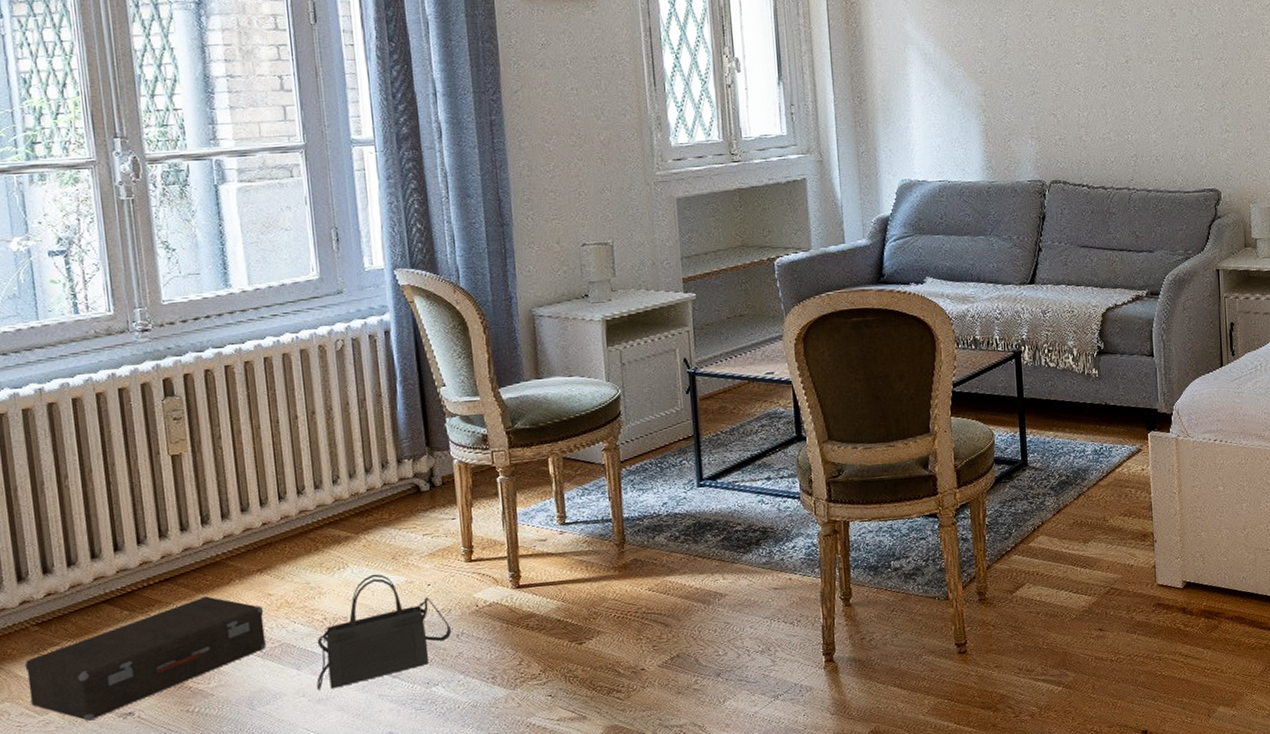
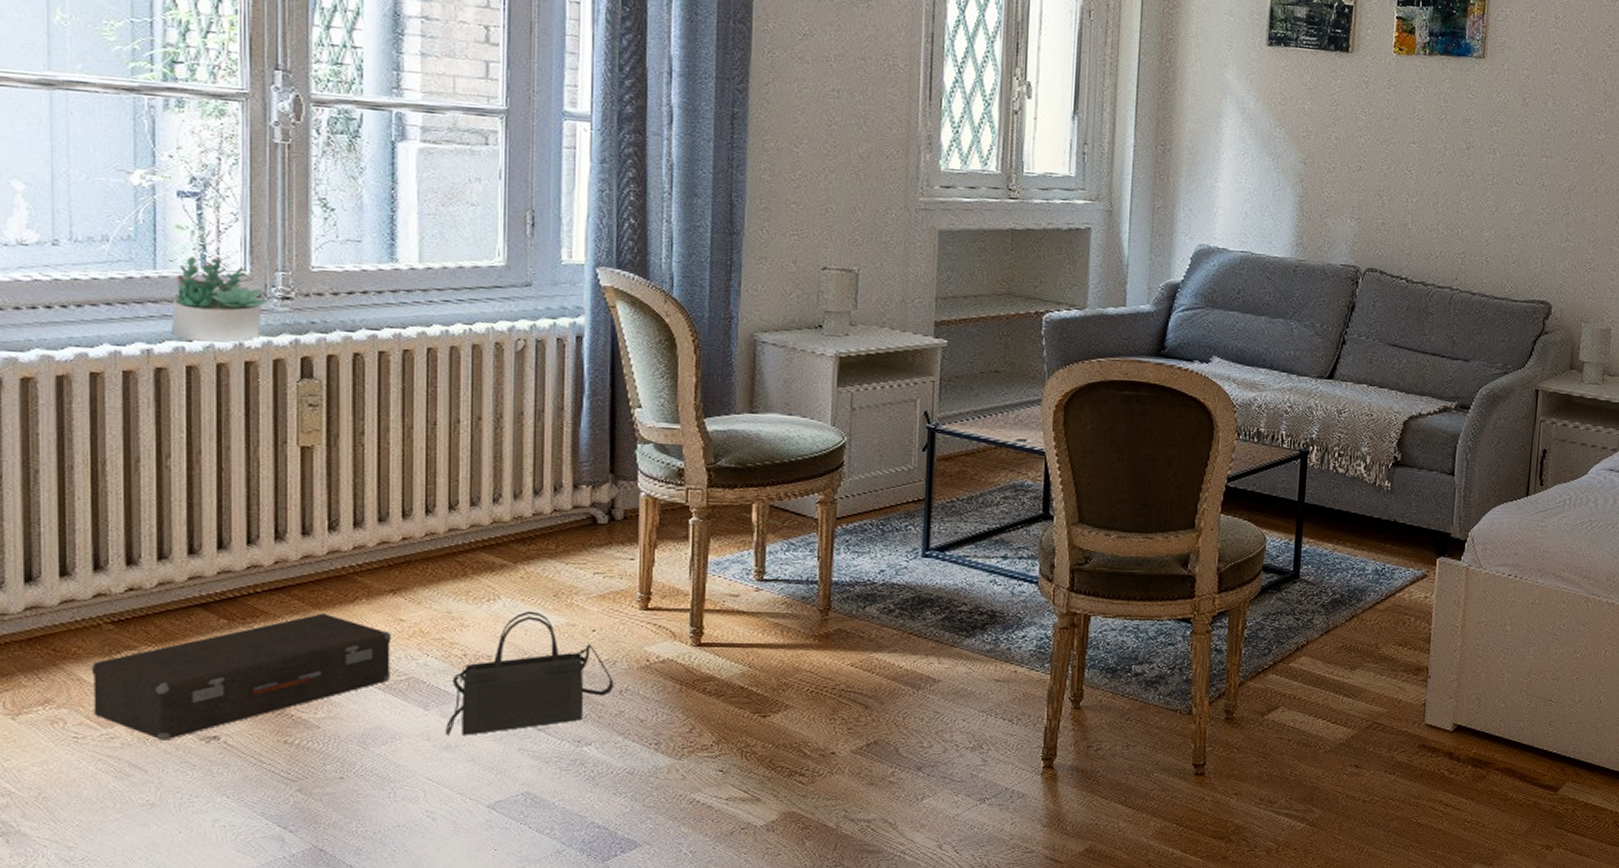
succulent plant: none [54,302,132,377] -> present [172,256,269,343]

